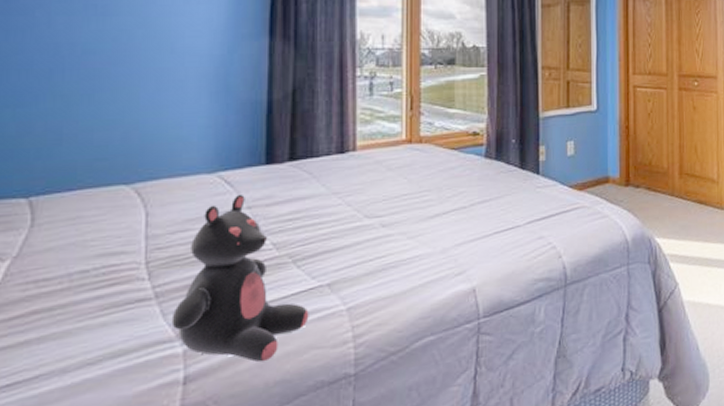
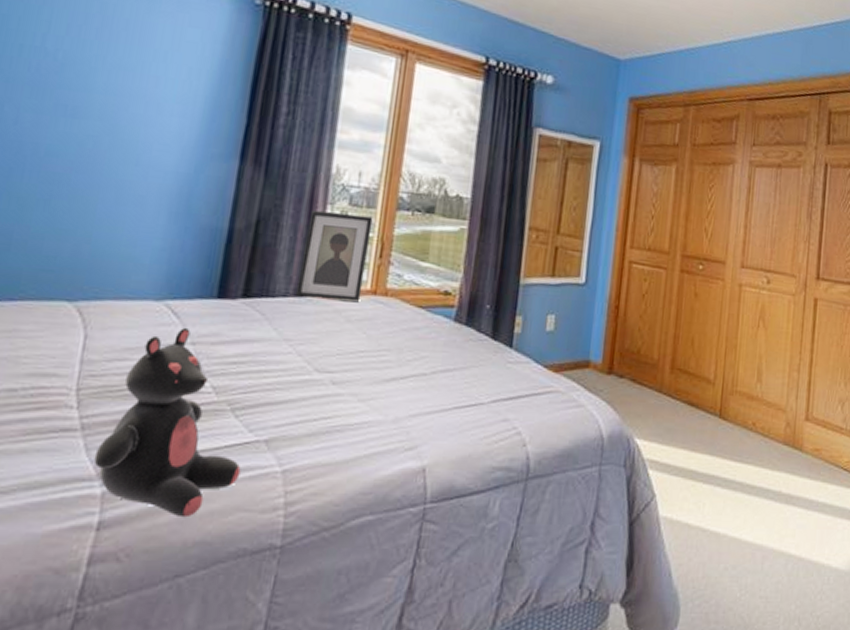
picture frame: none [337,74,400,154] -> present [294,211,373,301]

